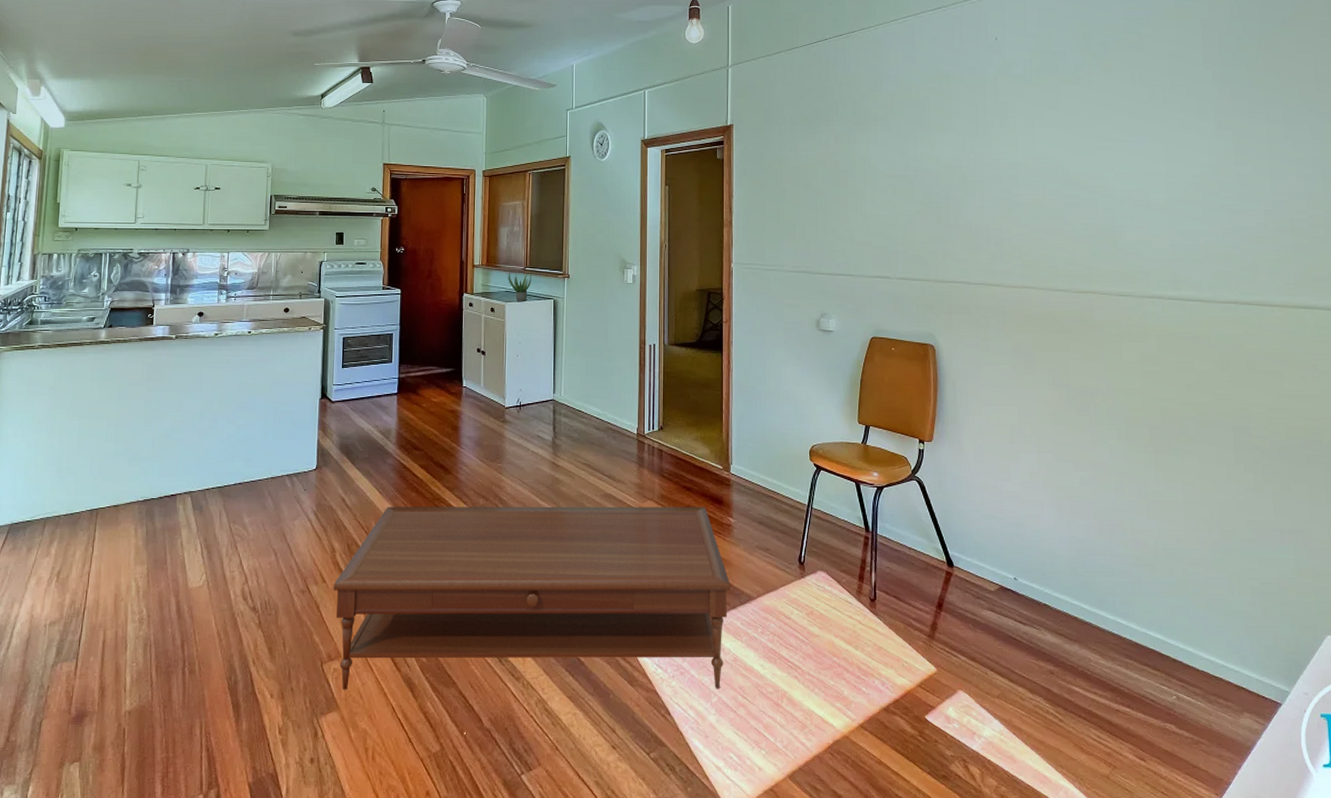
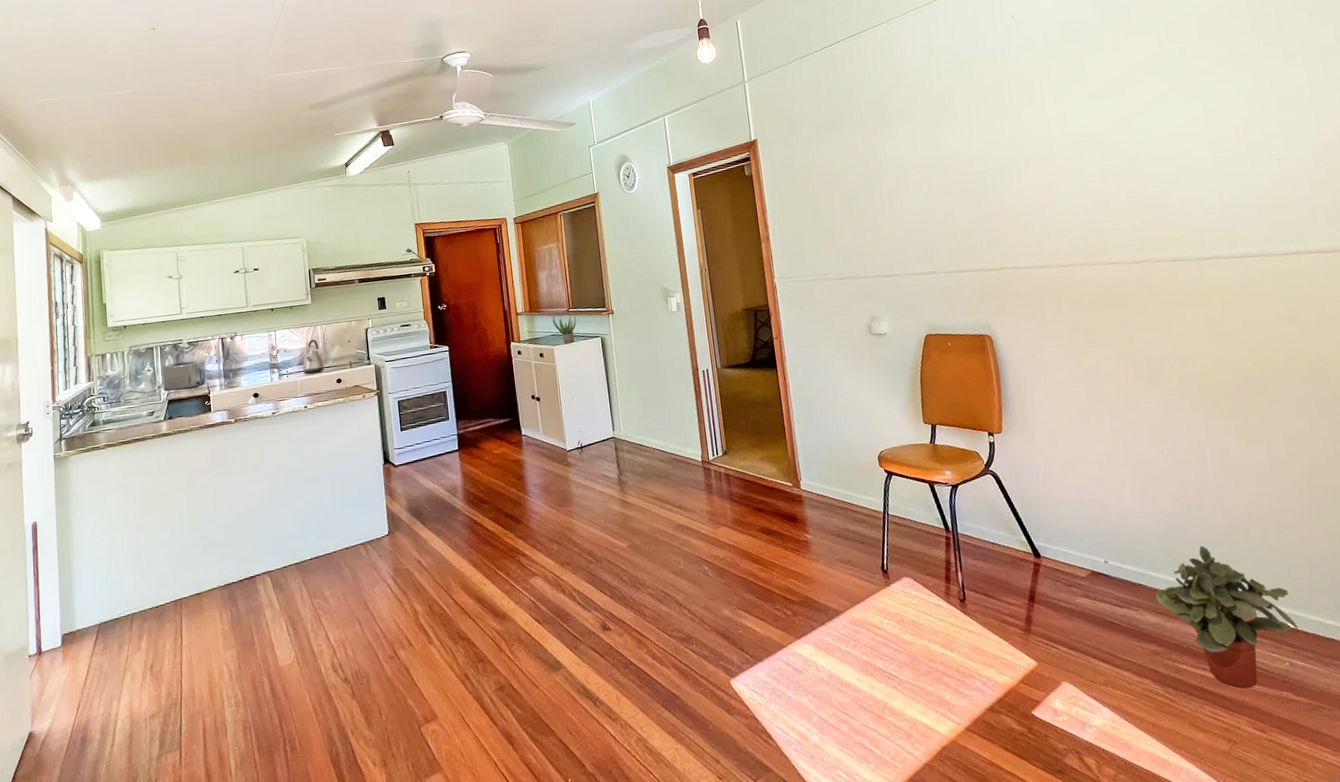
toaster: none [107,271,154,300] -> present [163,359,206,392]
kettle: none [251,266,275,300] -> present [302,339,325,375]
coffee table: present [333,506,730,690] -> none [420,526,820,750]
potted plant: none [1058,573,1189,716] -> present [1155,545,1298,688]

